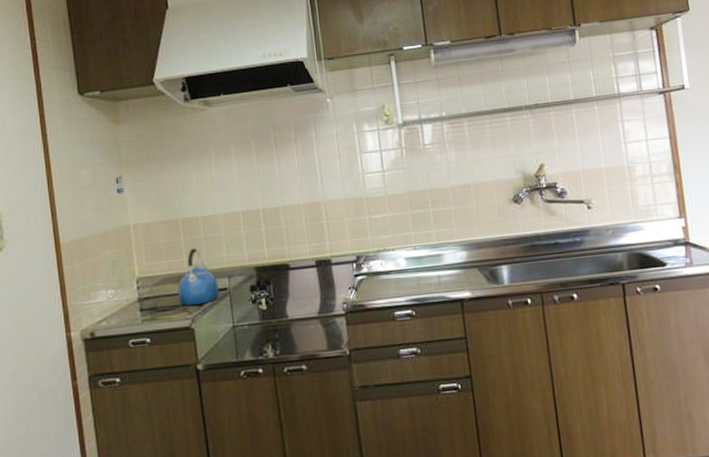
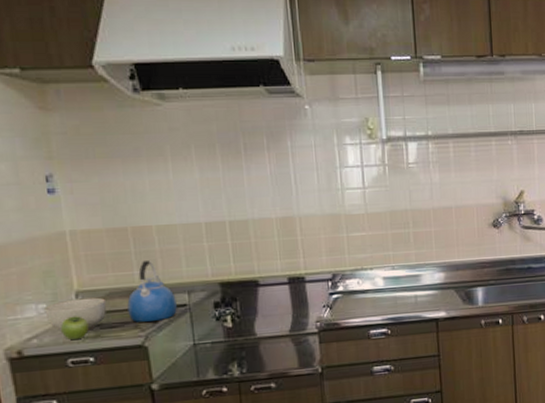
bowl: none [112,283,161,314] -> present [44,297,107,331]
fruit: none [124,300,146,323] -> present [61,316,89,341]

